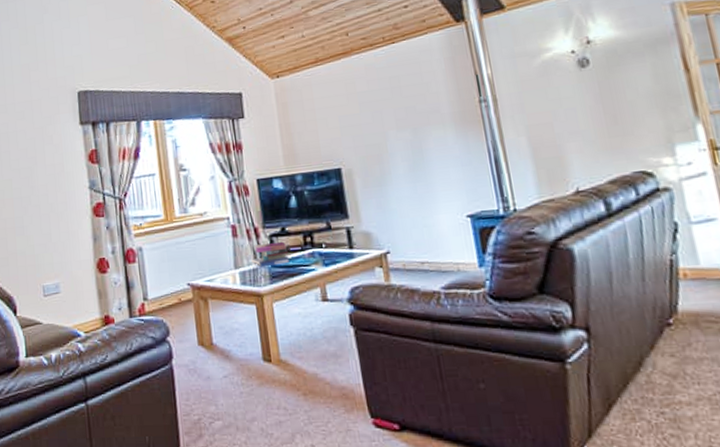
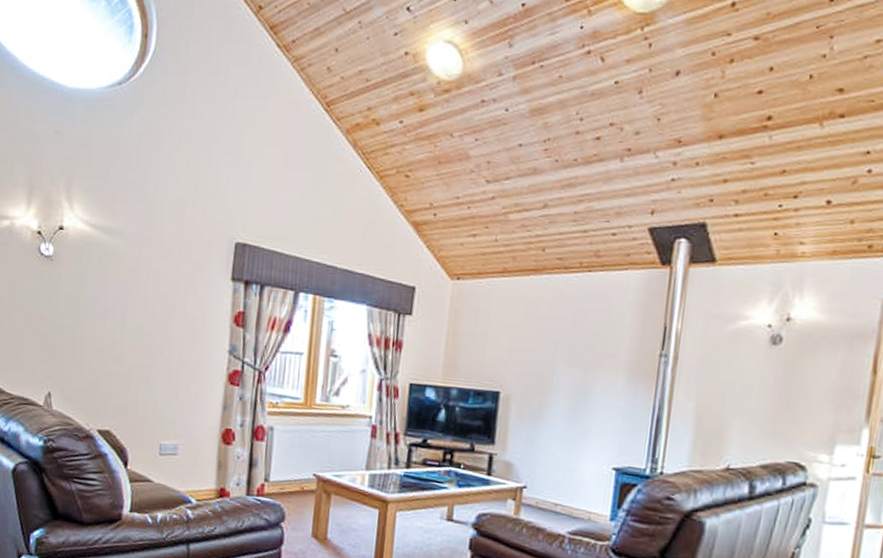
books: present [251,241,289,268] -> none [385,450,425,476]

